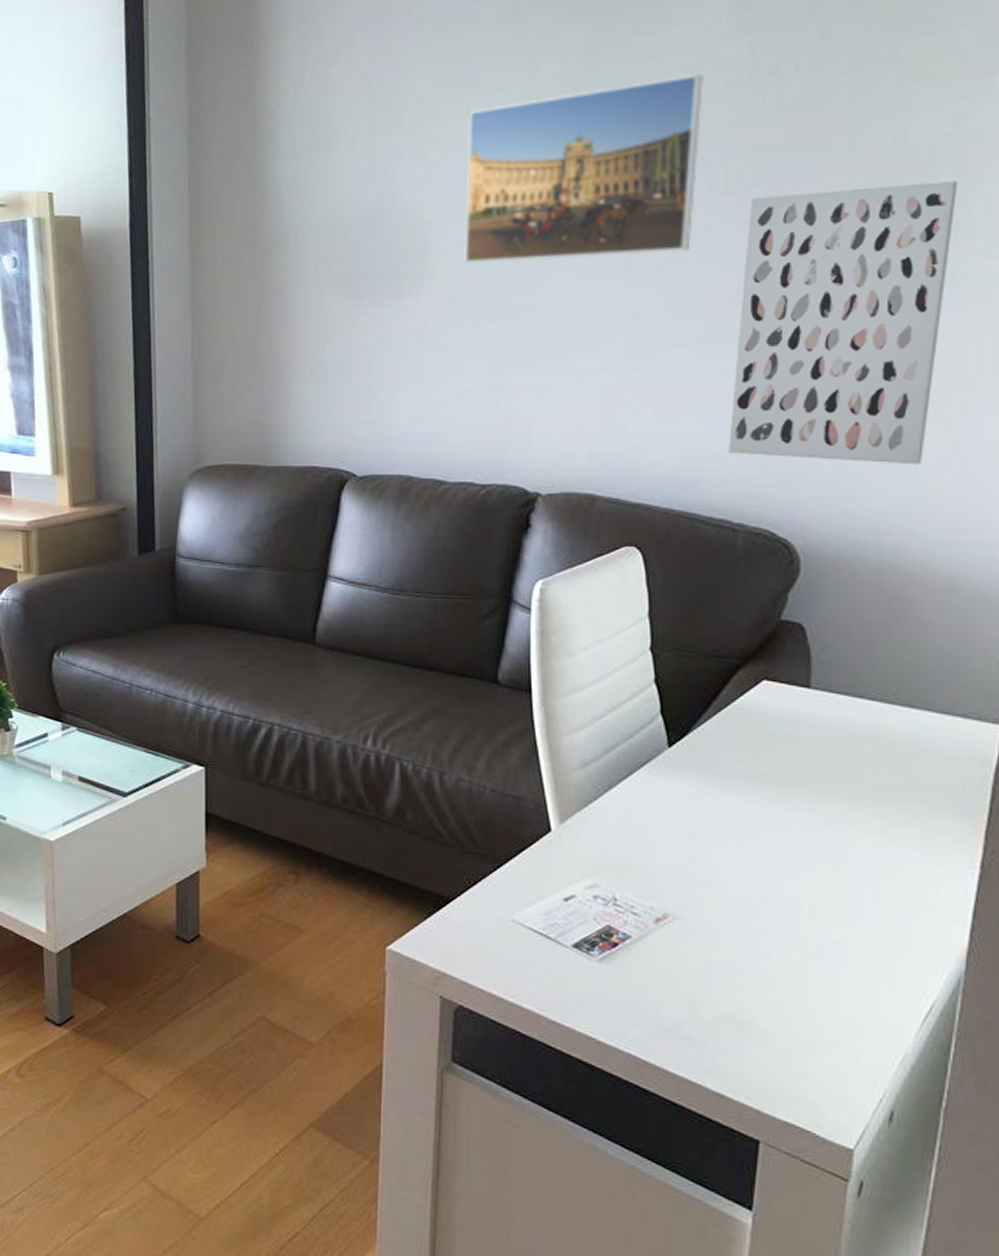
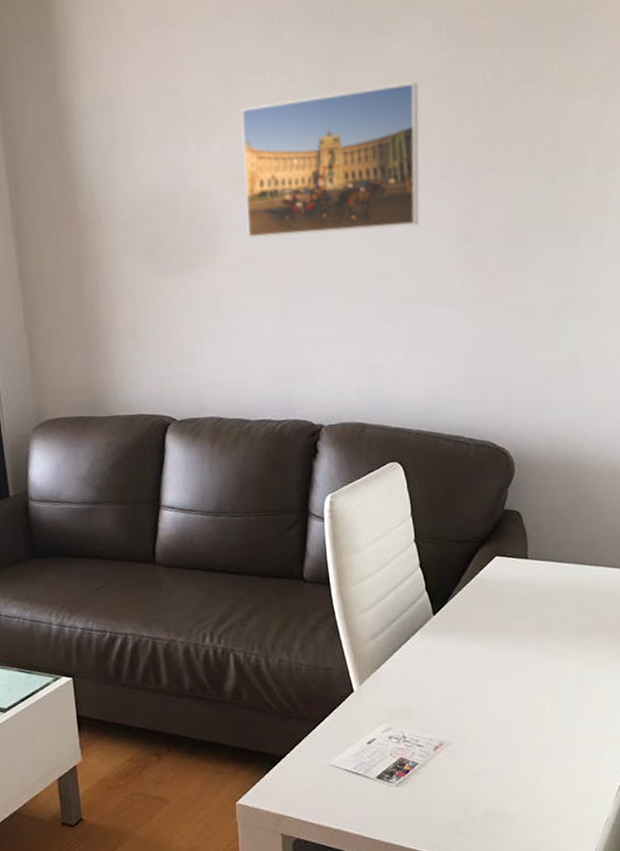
wall art: present [728,181,958,465] -> none [458,170,600,386]

